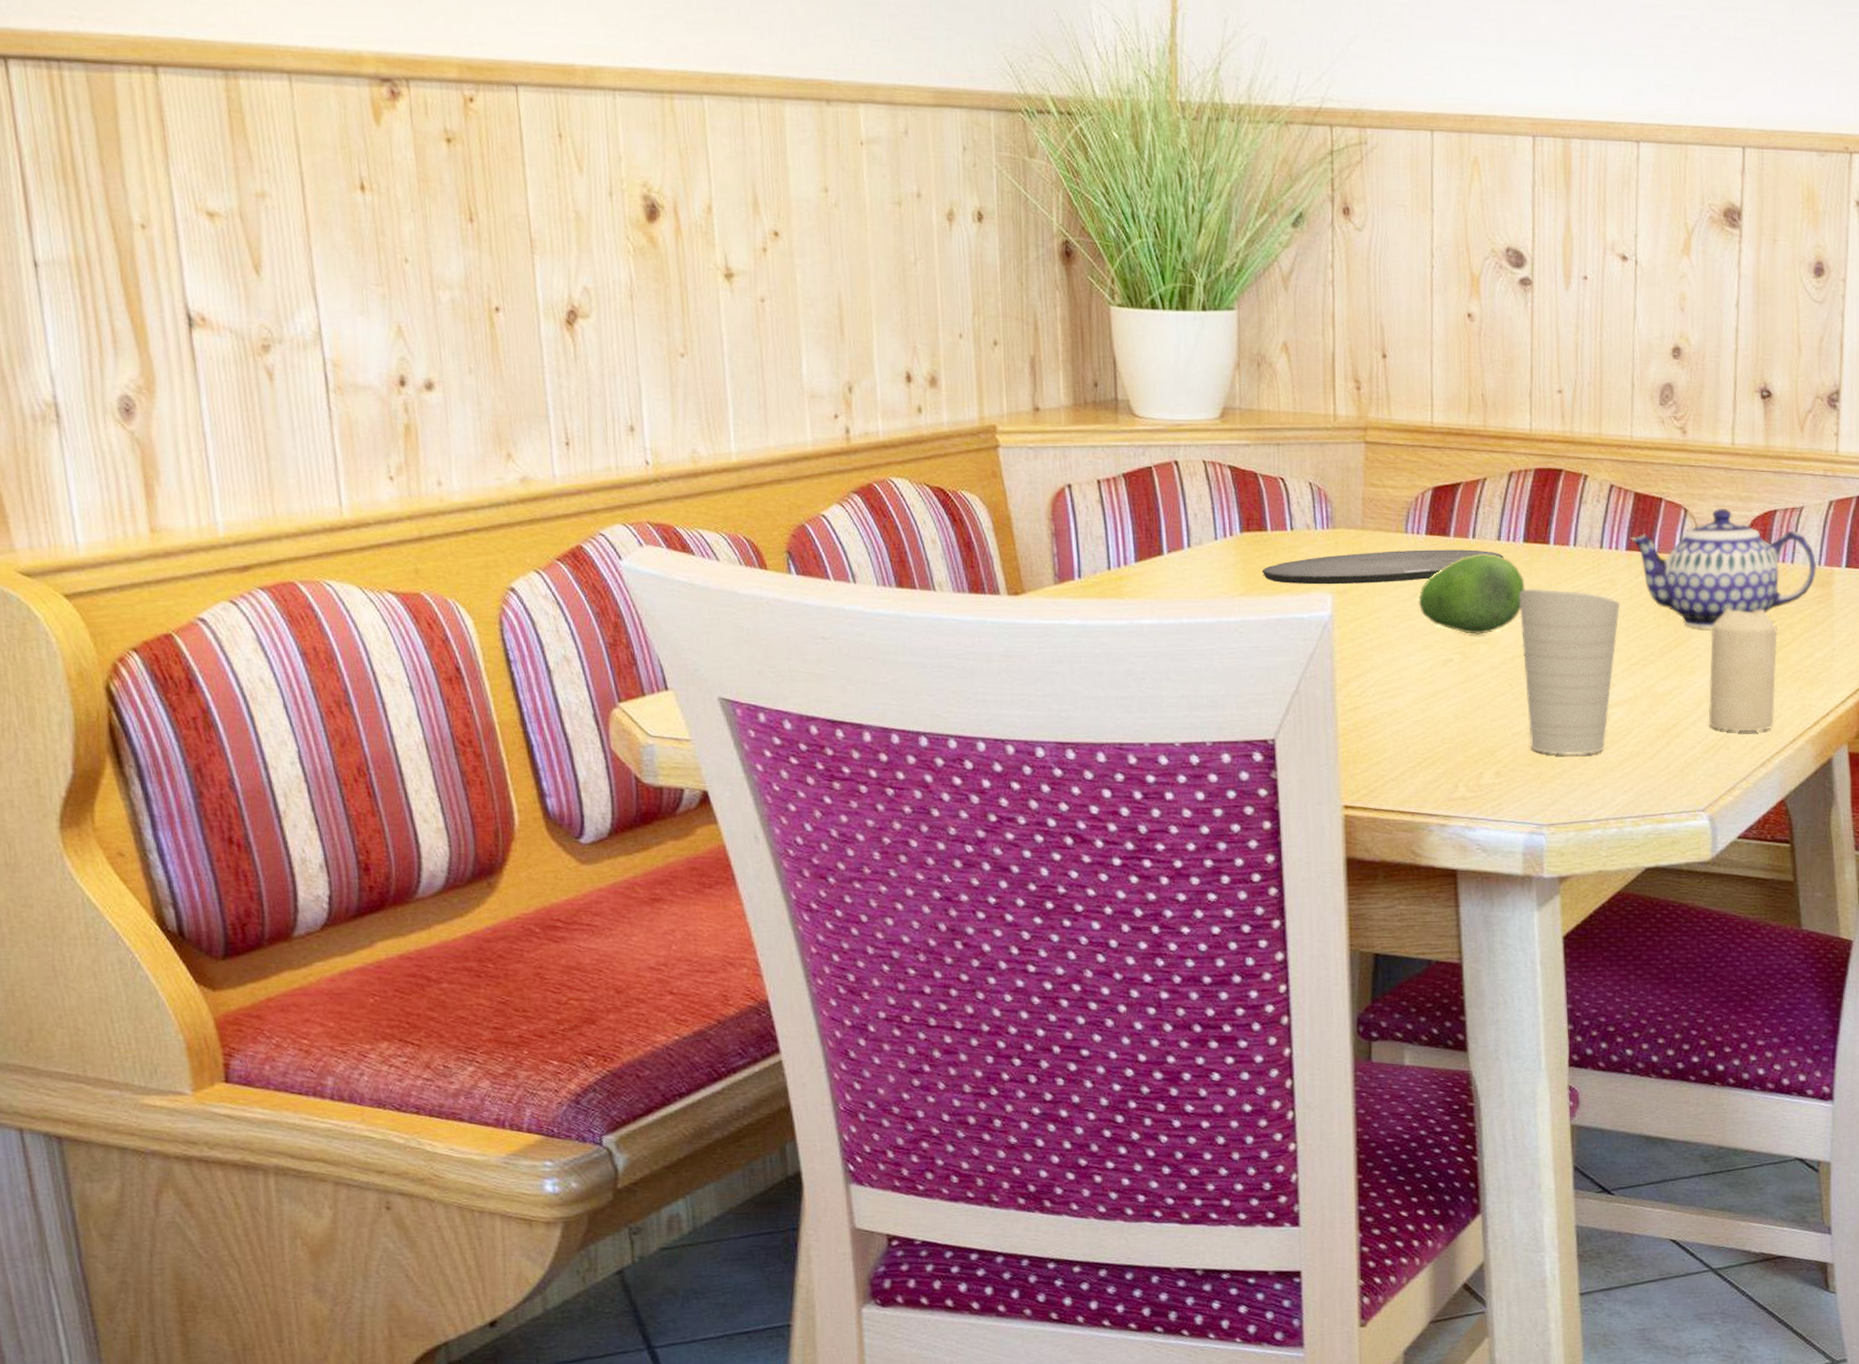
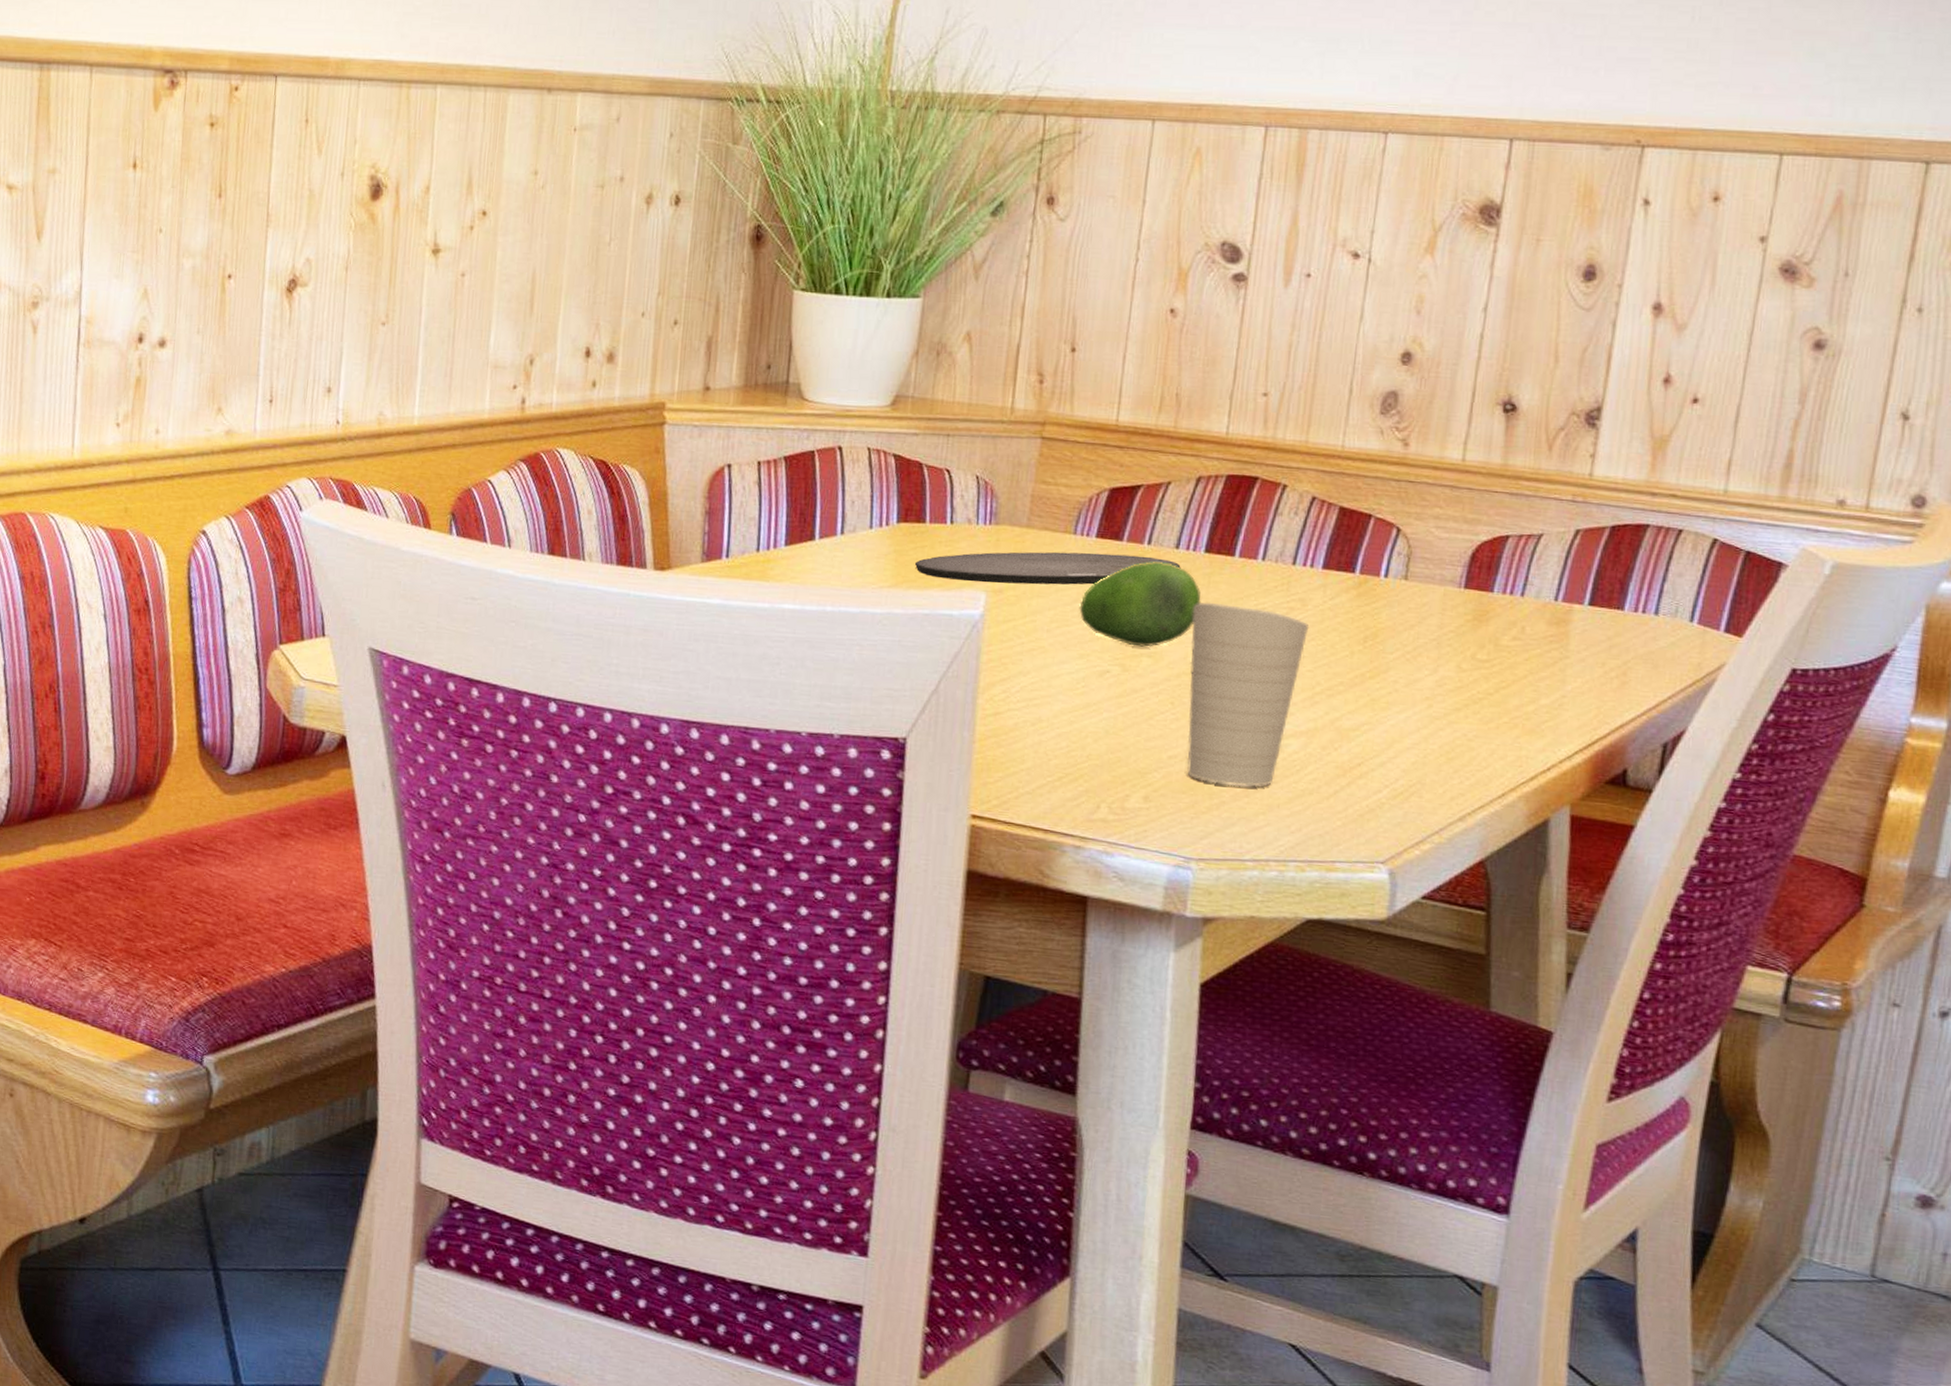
teapot: present [1630,508,1817,629] -> none [1328,529,1553,662]
candle: present [1709,608,1778,732] -> none [1401,640,1496,781]

